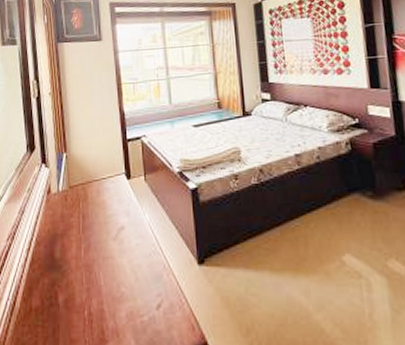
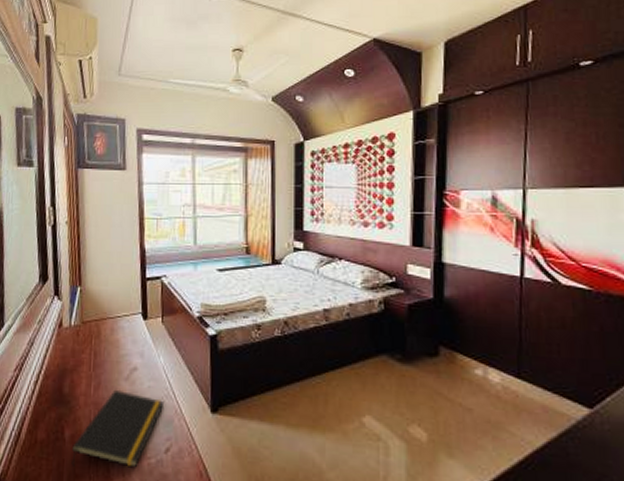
notepad: none [67,249,153,331] -> present [71,389,165,467]

